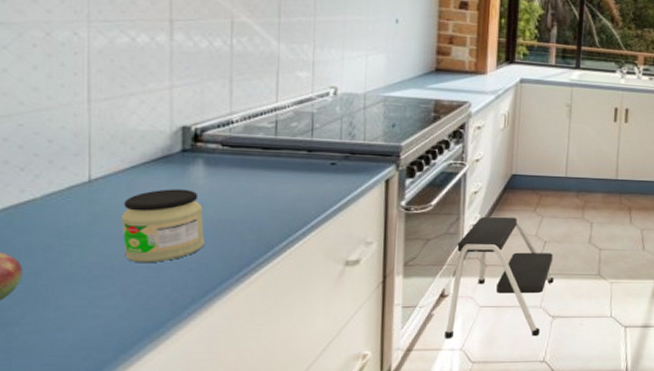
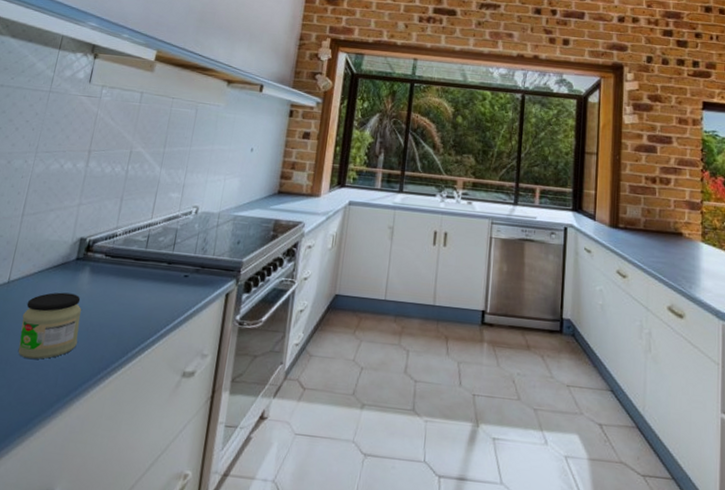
step stool: present [445,216,554,338] -> none [259,336,369,476]

